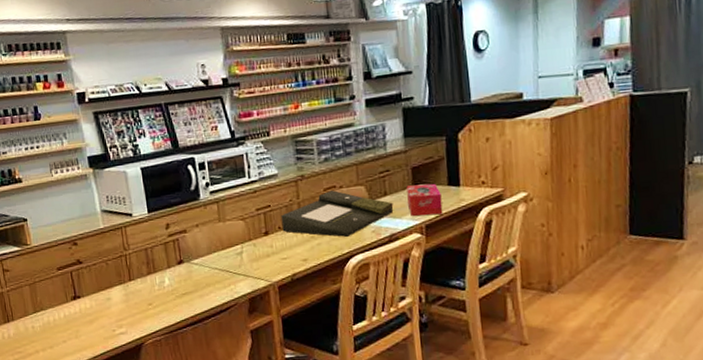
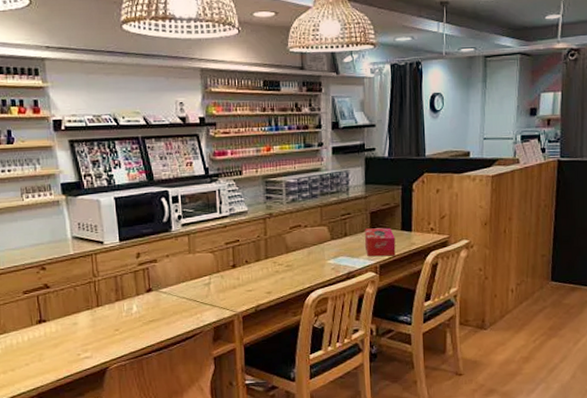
document tray: present [281,190,394,237] -> none [248,229,352,273]

